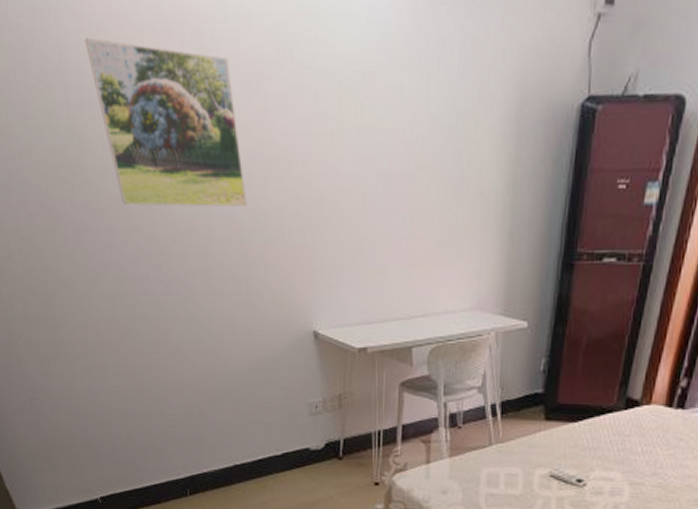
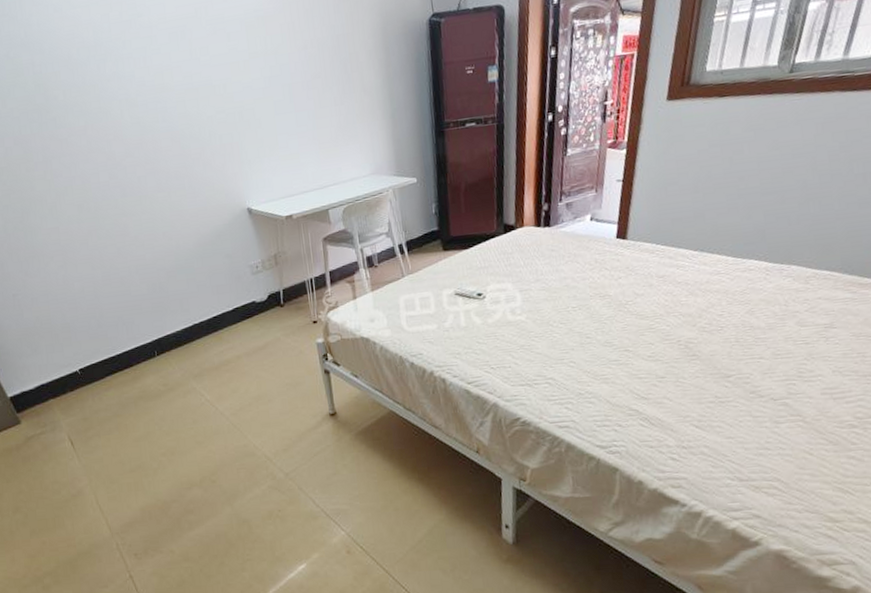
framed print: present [84,37,247,207] -> none [44,16,183,133]

